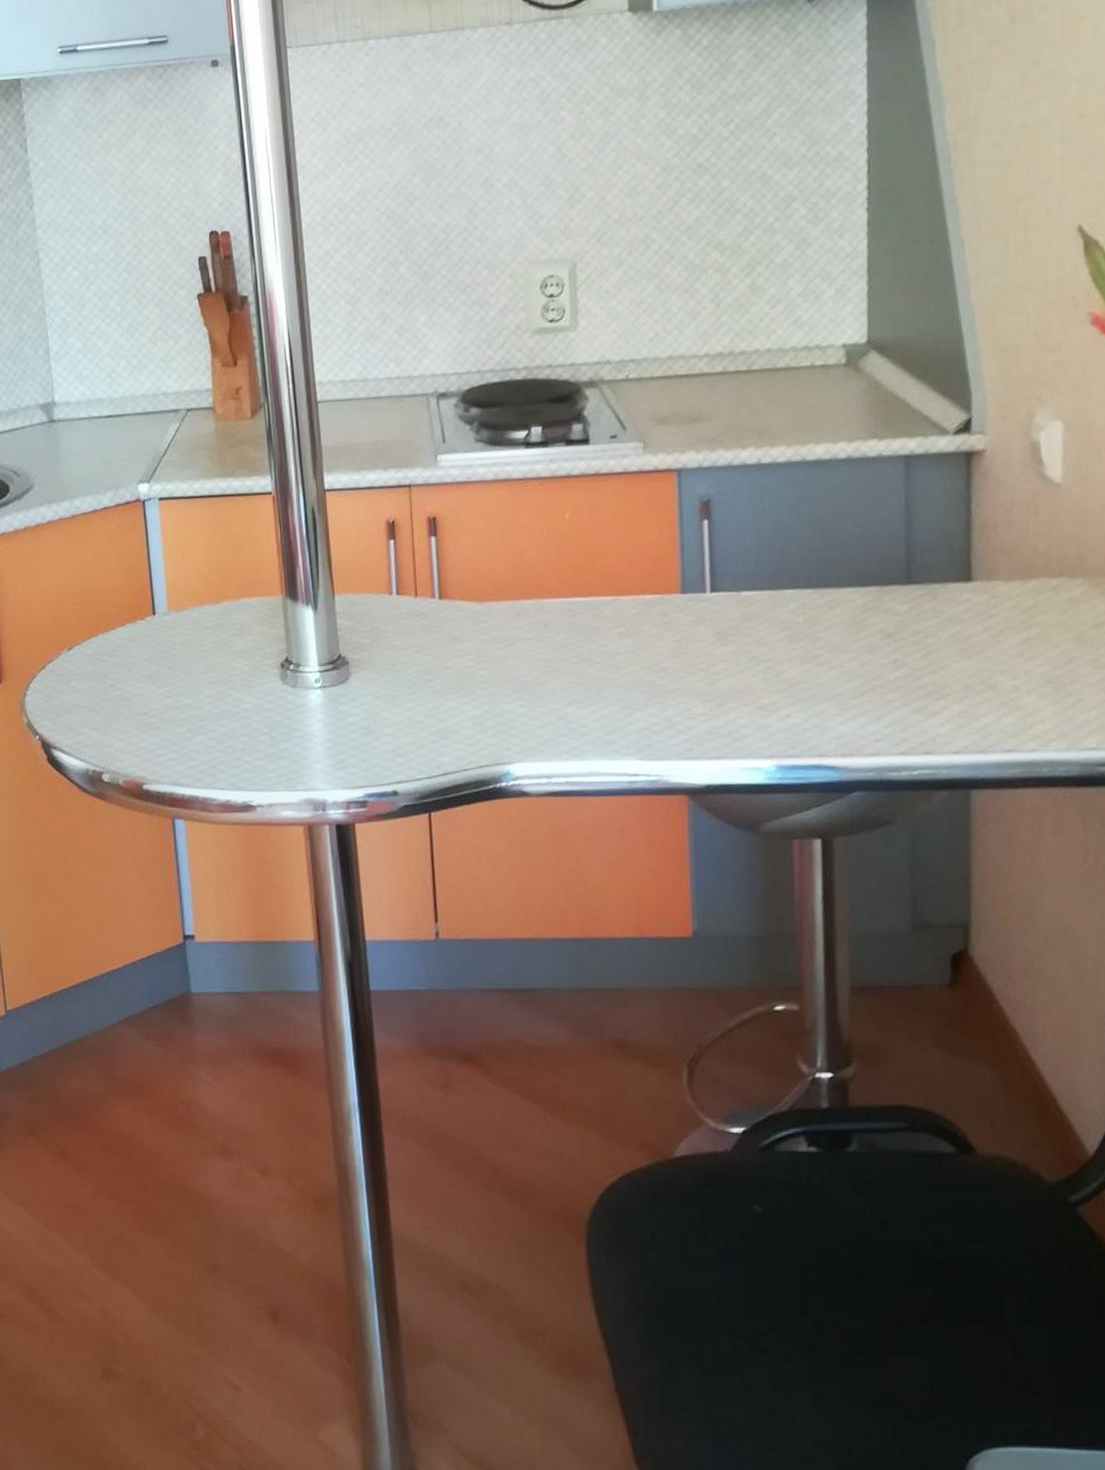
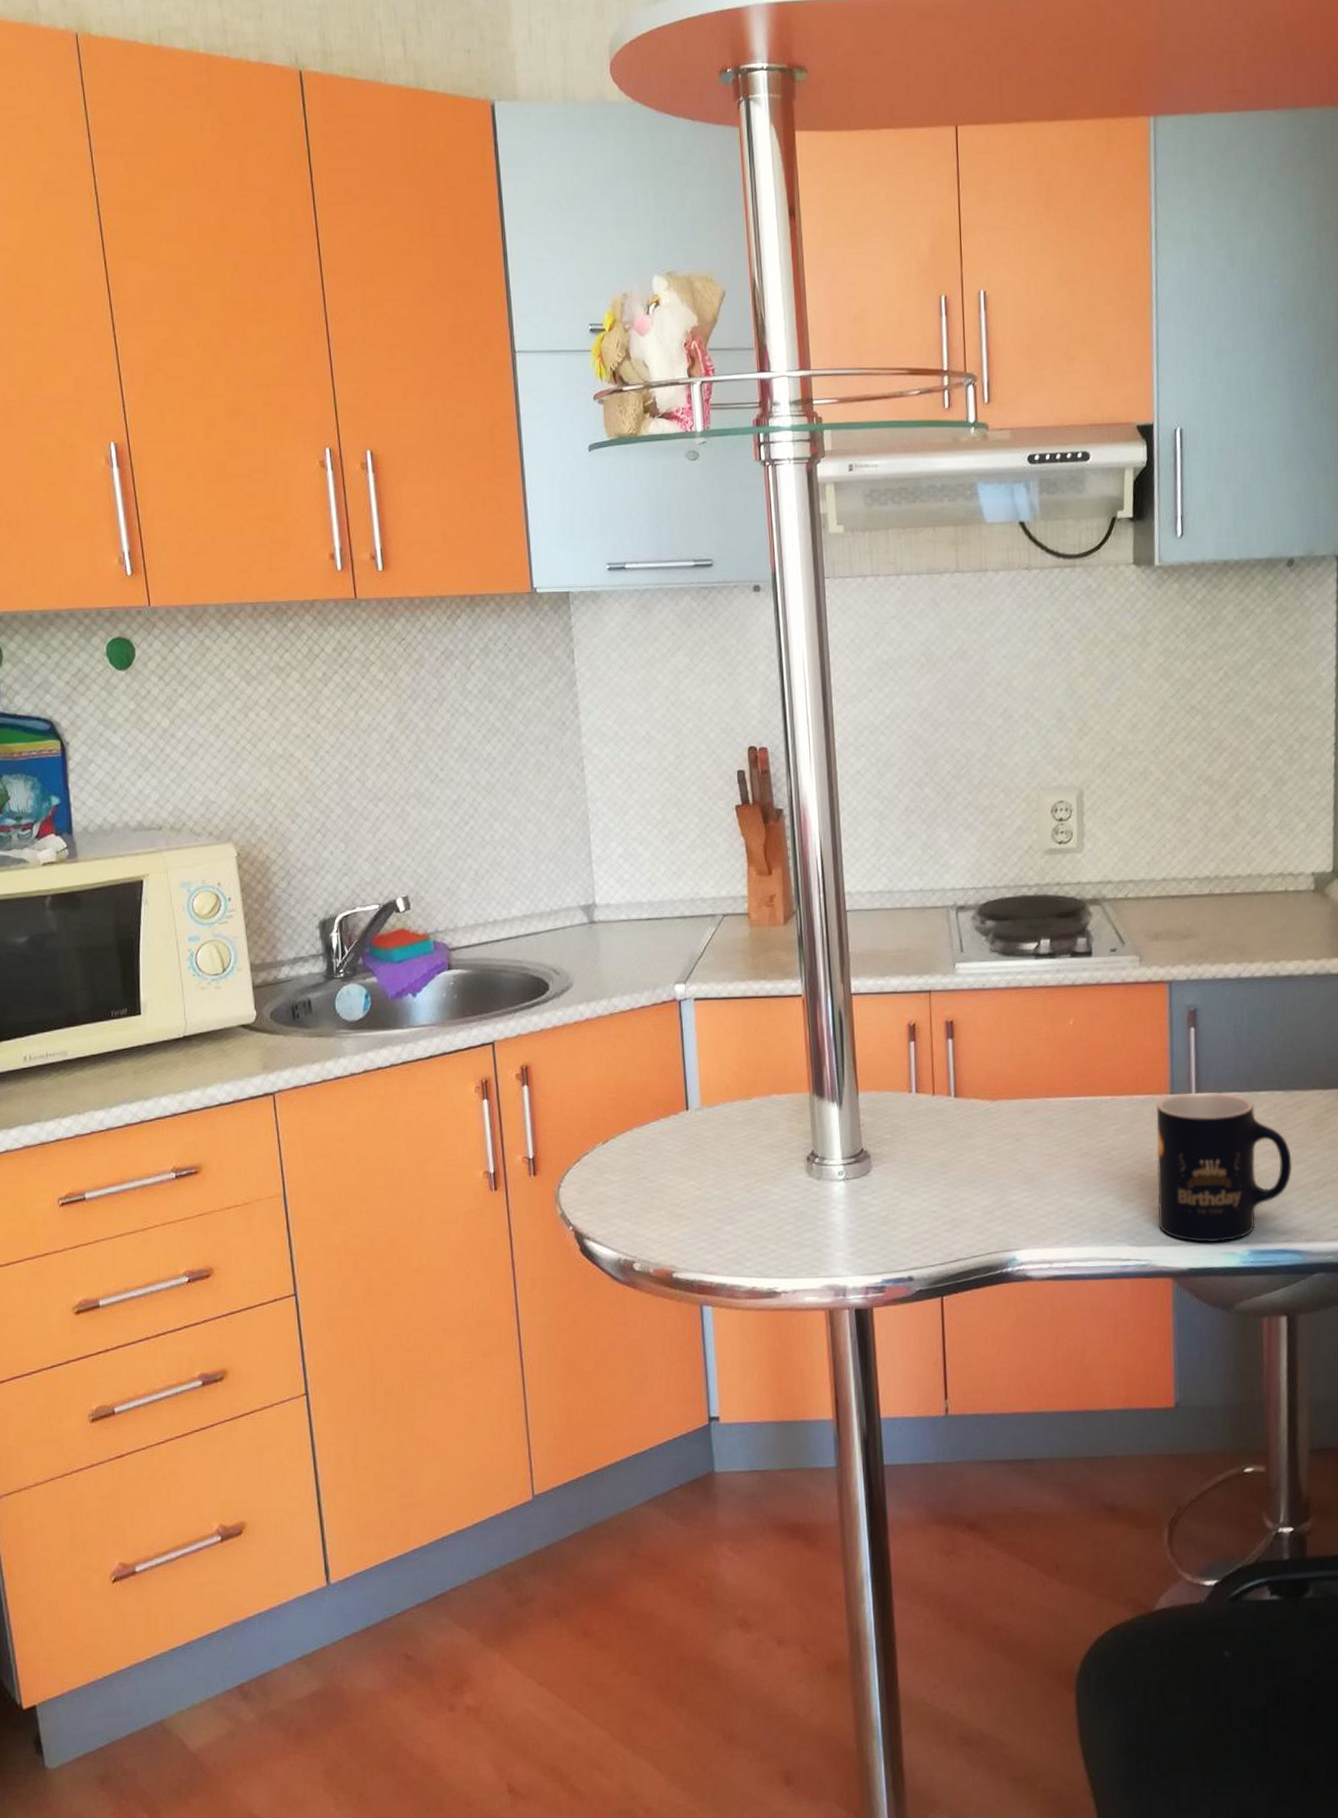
mug: none [665,591,825,757] -> present [1156,1092,1293,1243]

